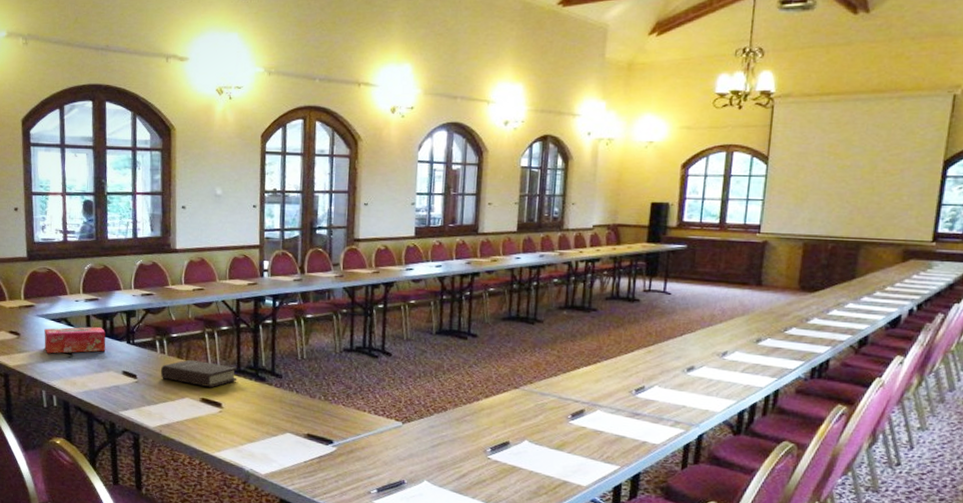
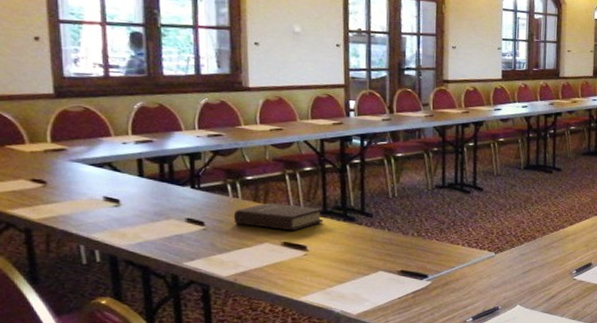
tissue box: present [44,326,106,354] -> none [81,171,164,203]

